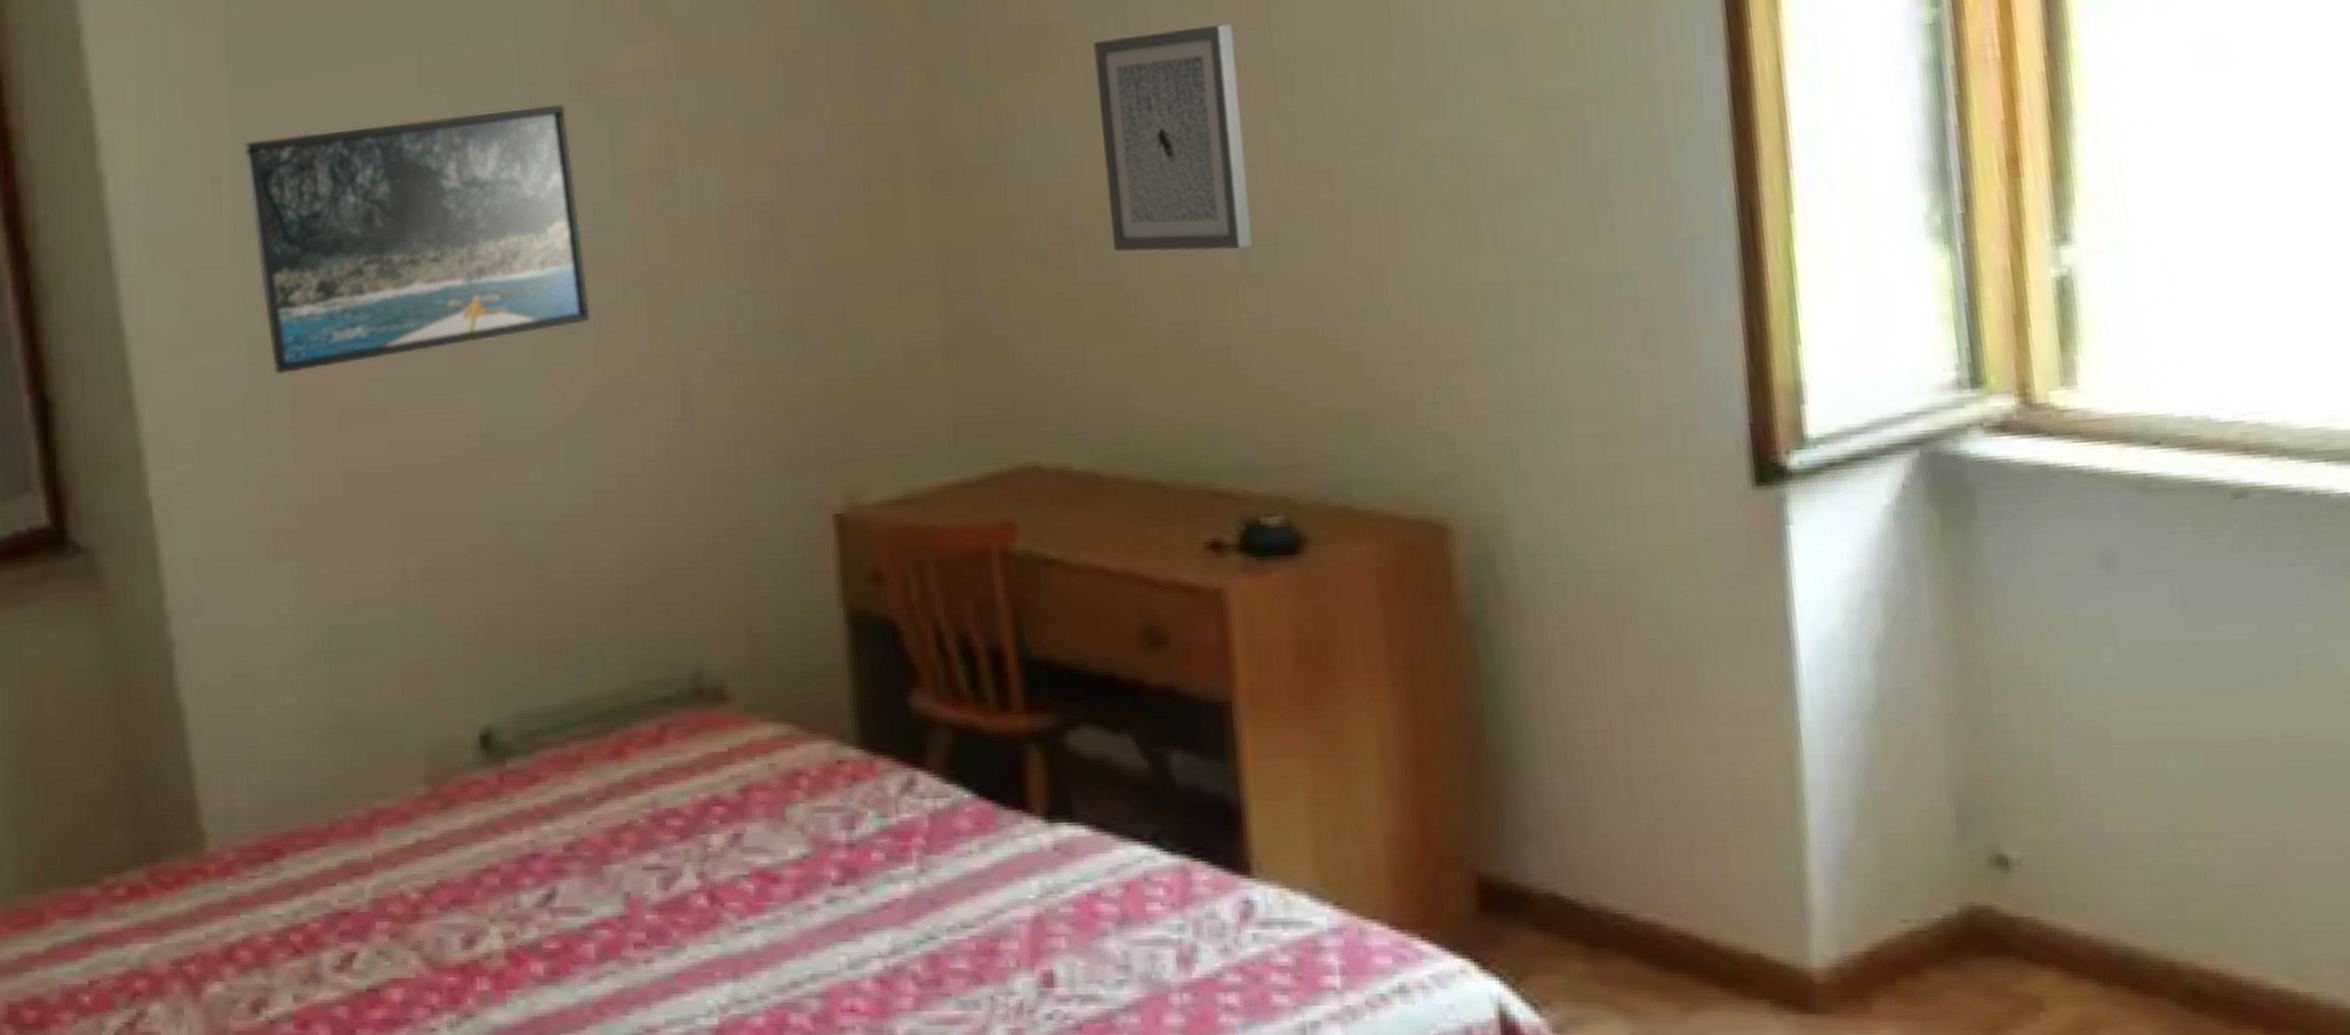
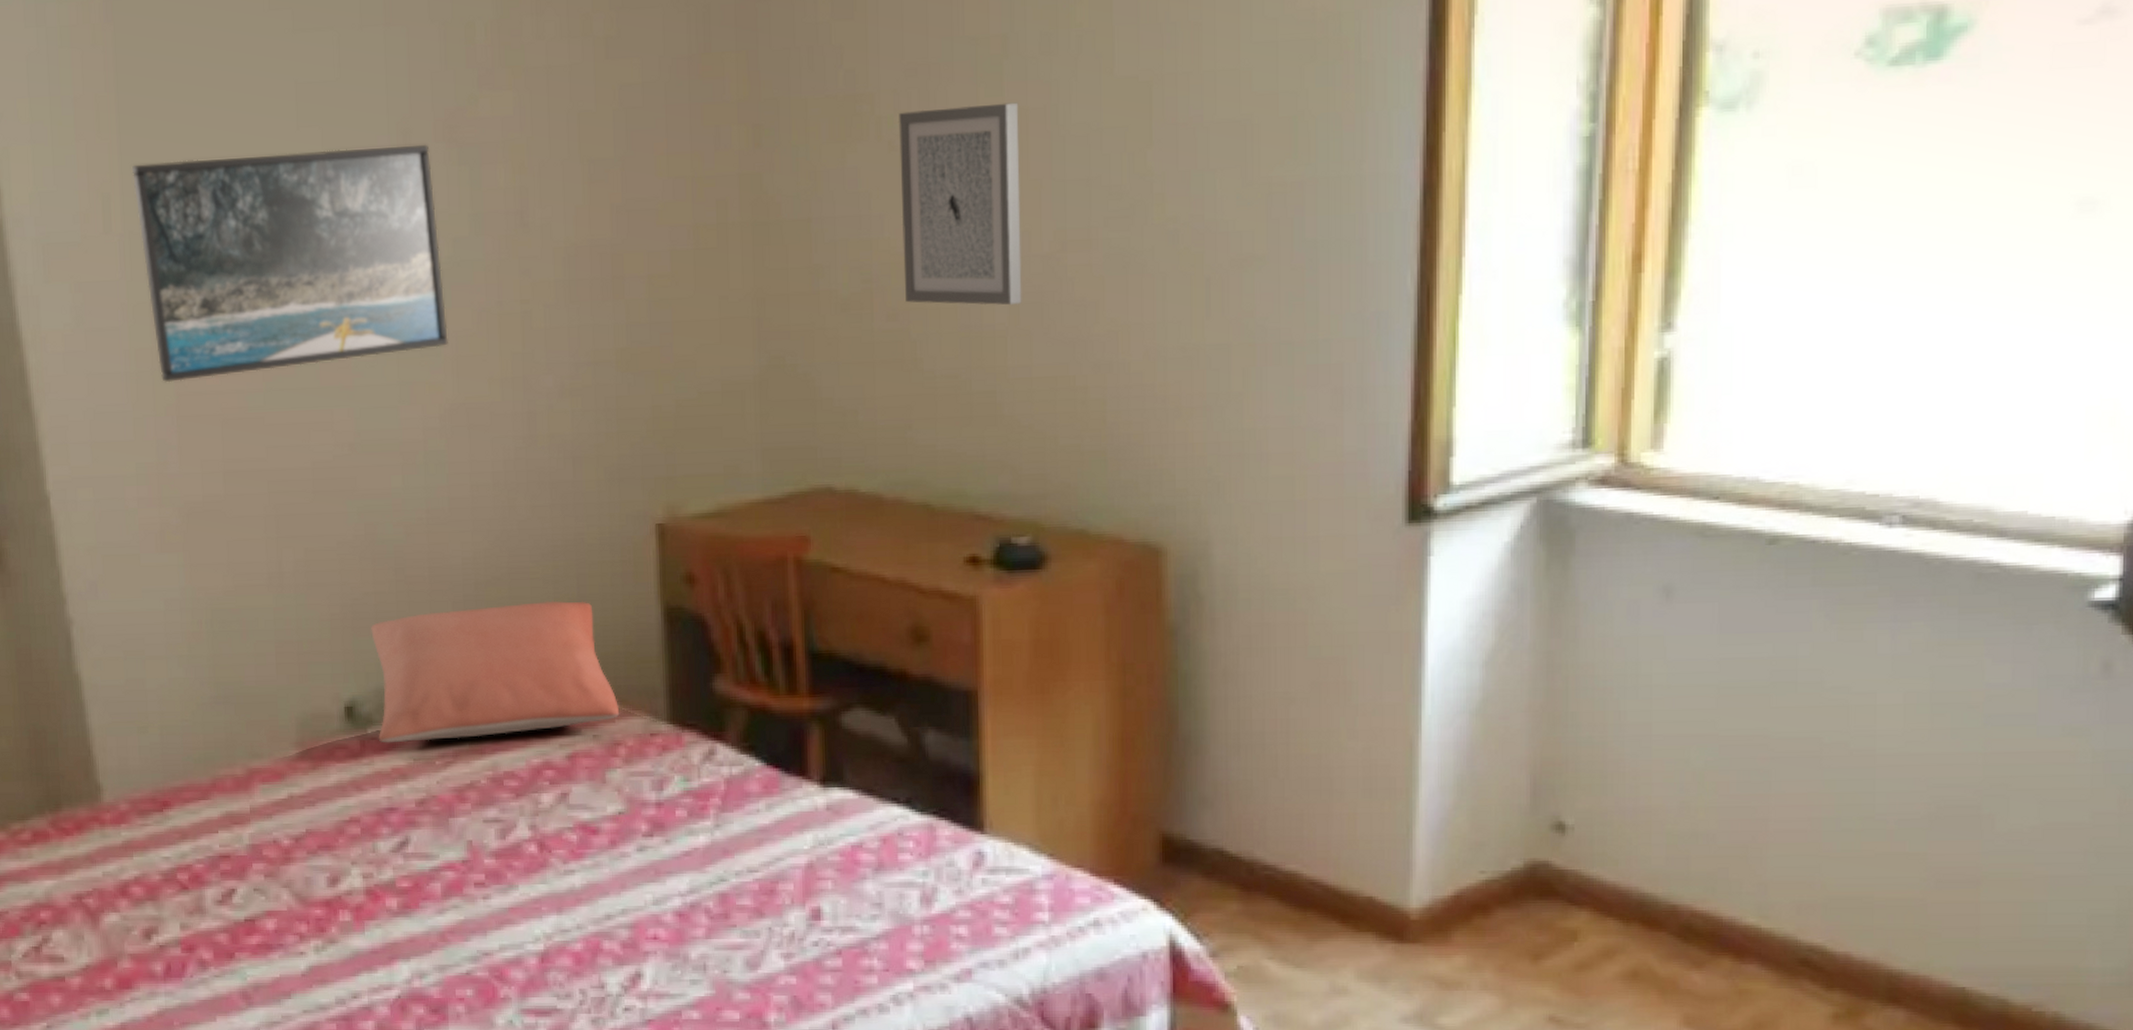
pillow: none [508,606,800,777] -> present [371,600,620,743]

